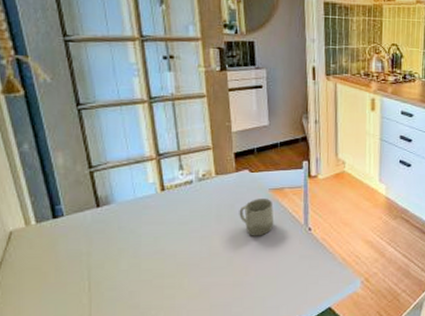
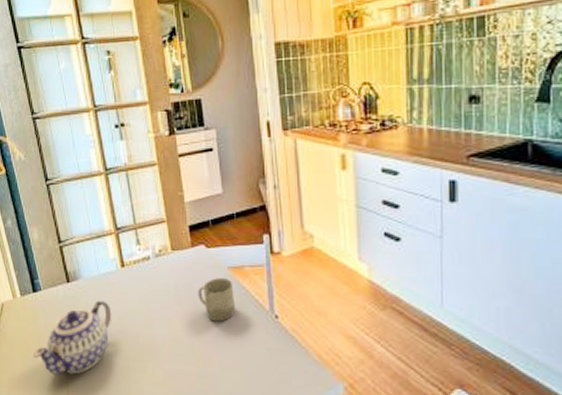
teapot: none [48,223,148,301] -> present [33,300,112,376]

